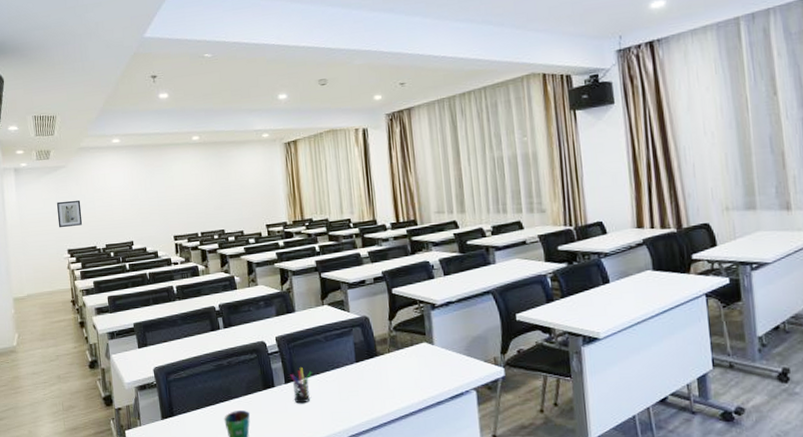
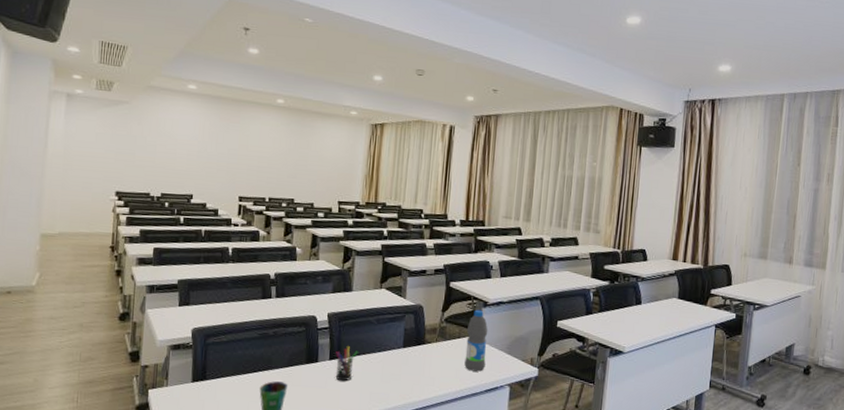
wall art: present [57,200,83,228] -> none [109,138,140,168]
water bottle: none [419,313,445,379] -> present [464,309,488,372]

